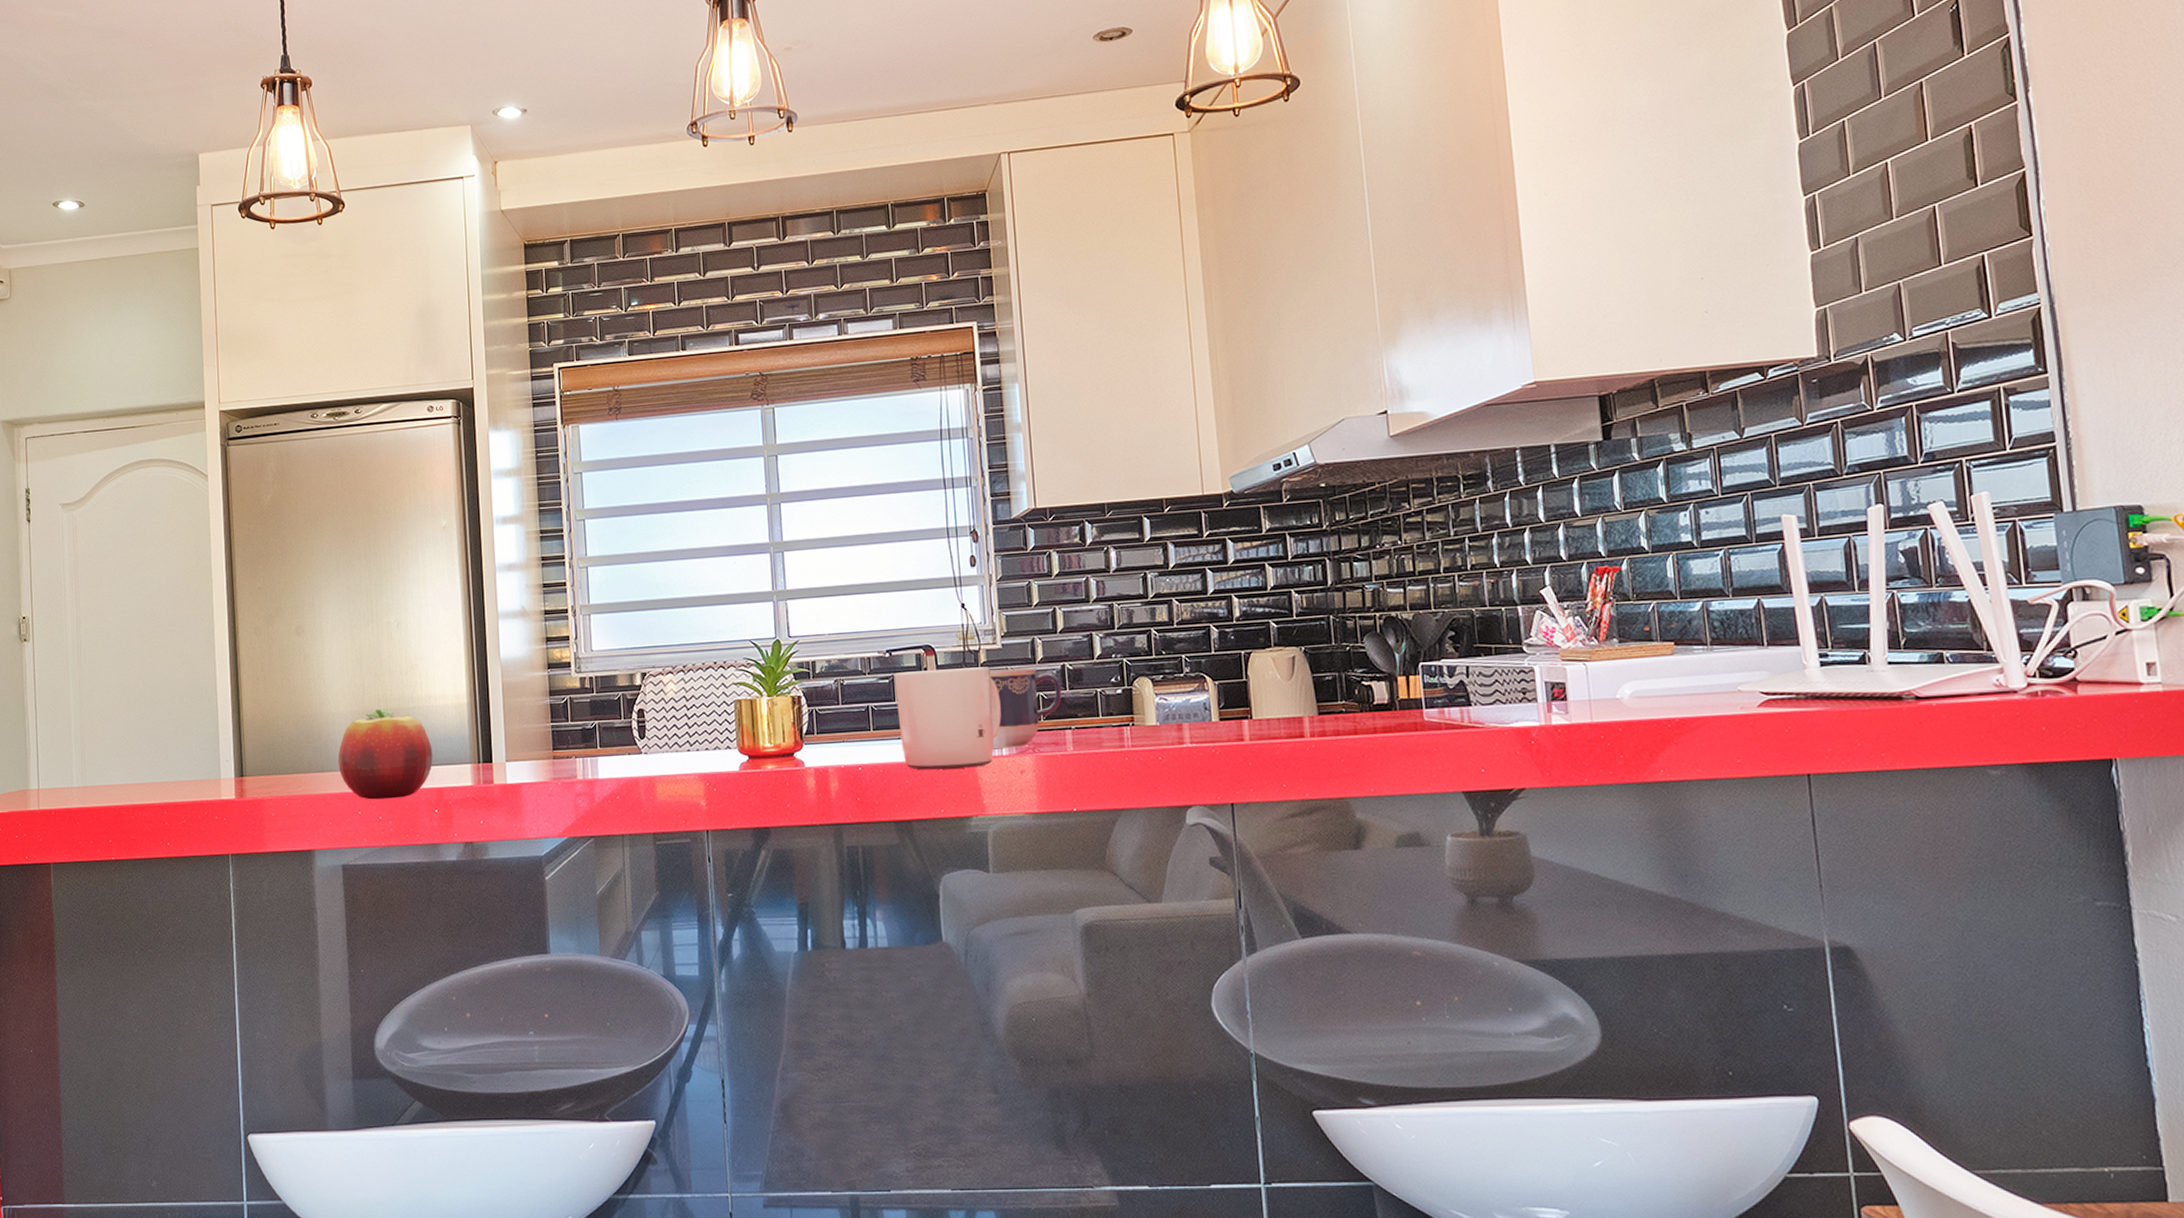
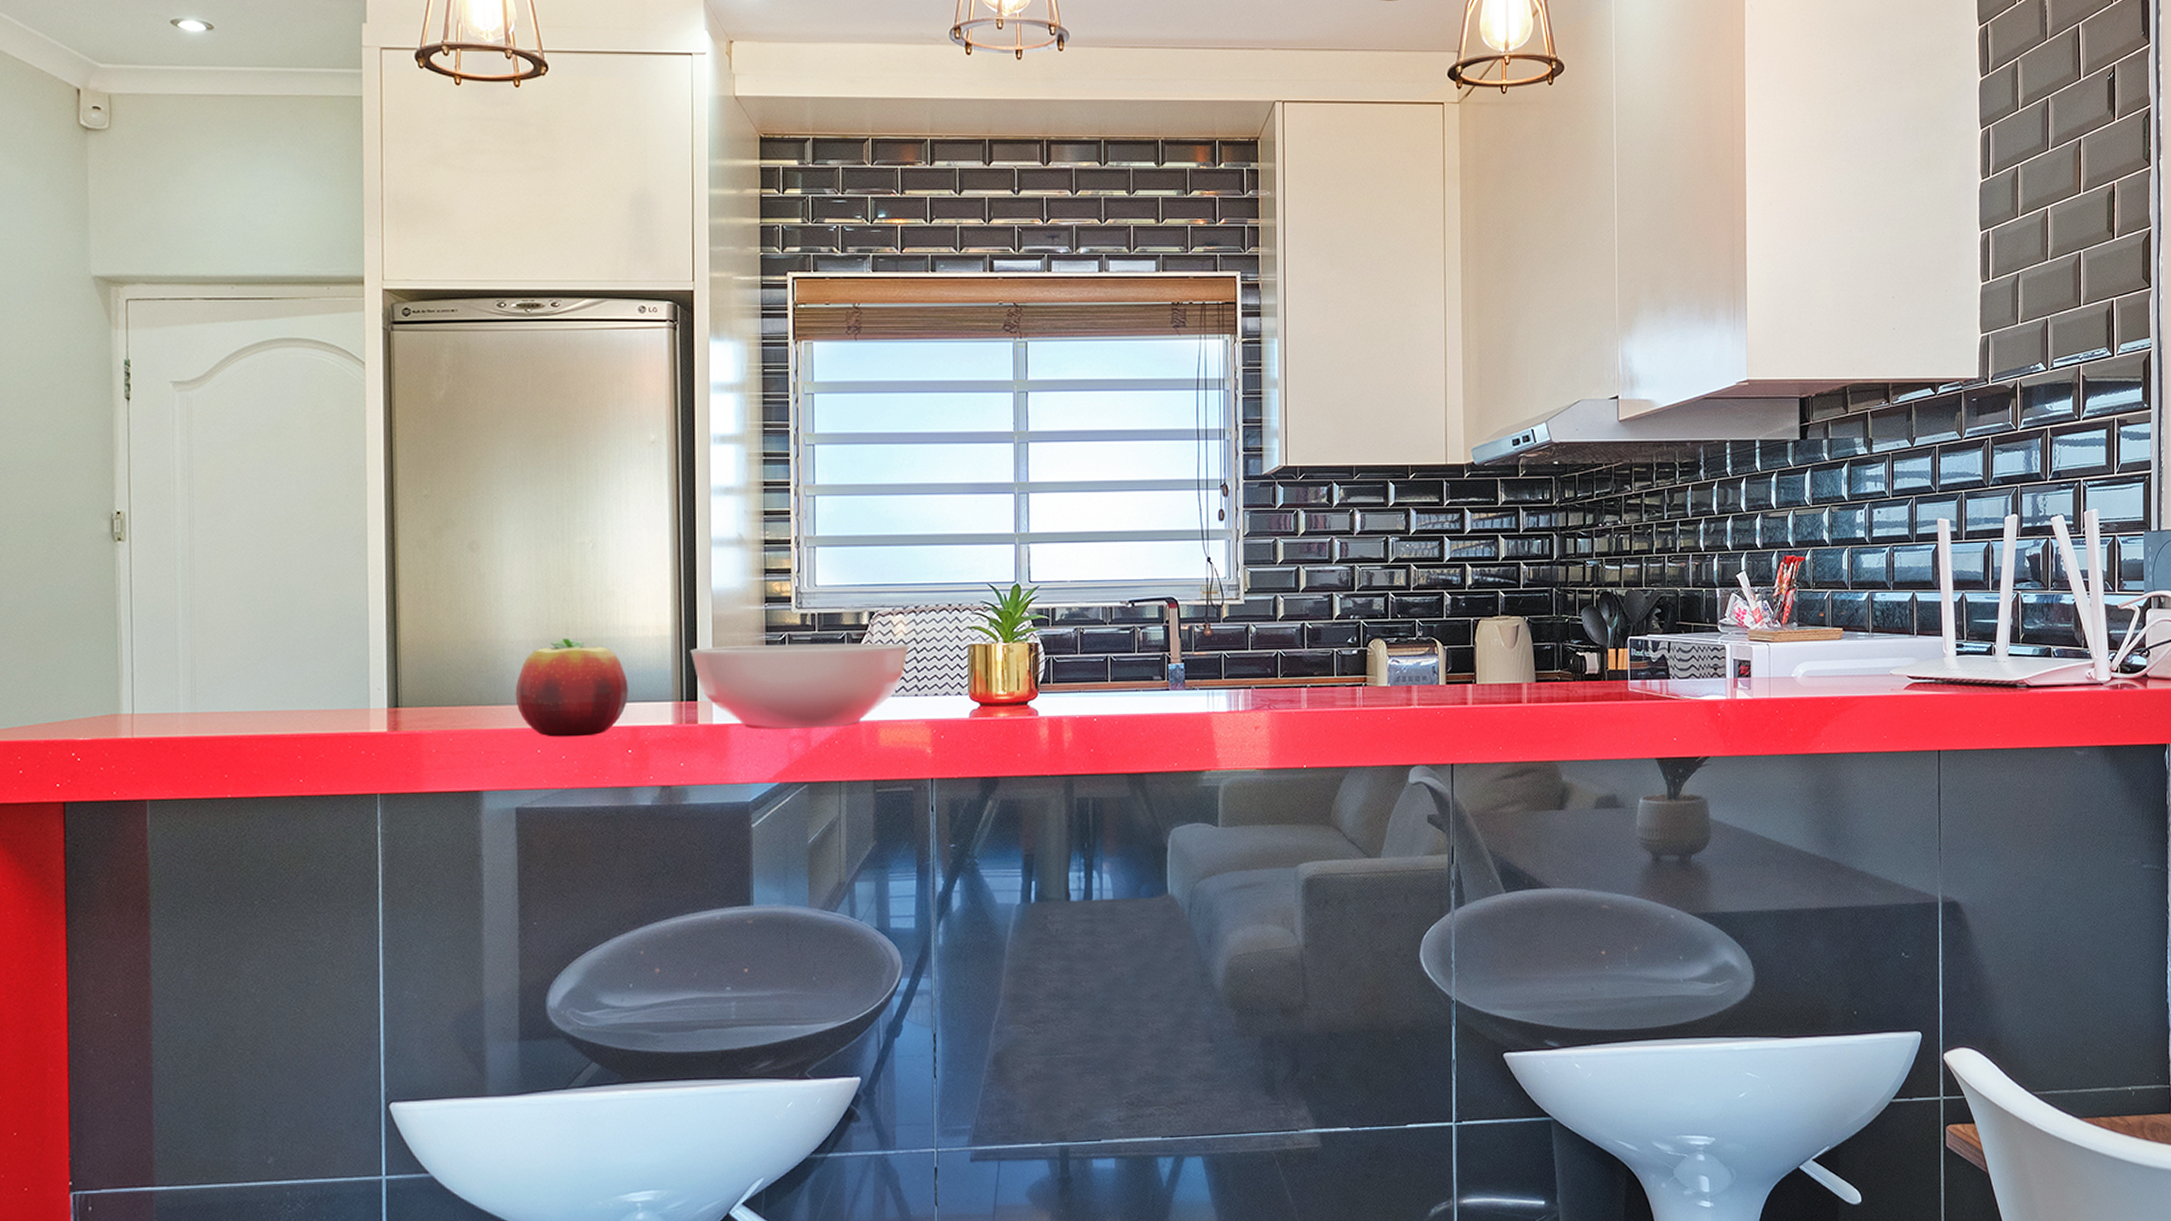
bowl: none [484,701,680,788] -> present [690,643,909,730]
mug: present [895,666,1002,770] -> none [1136,622,1240,723]
cup: present [990,667,1062,749] -> none [1229,625,1300,705]

